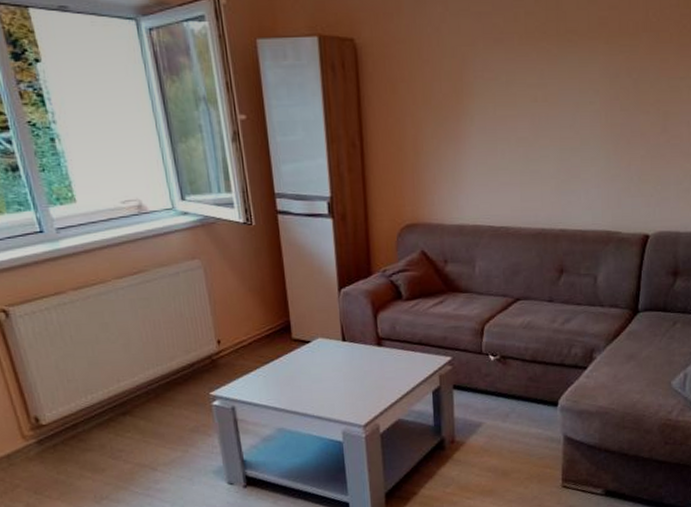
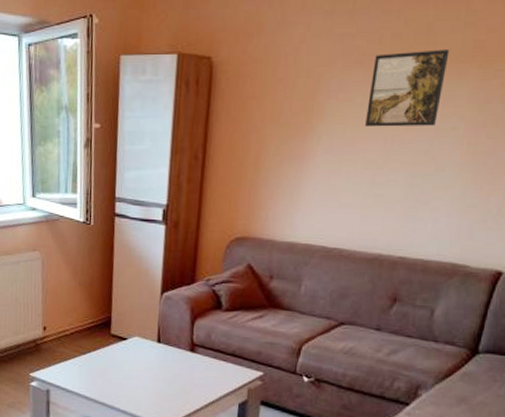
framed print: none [512,26,579,105] -> present [365,49,450,127]

